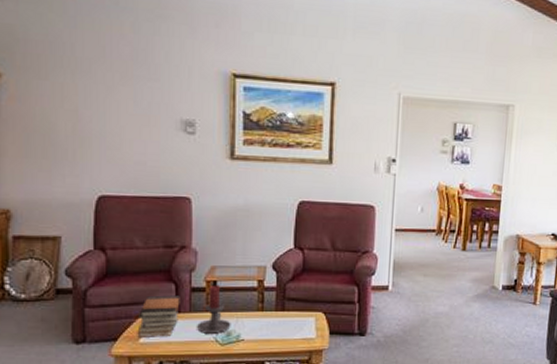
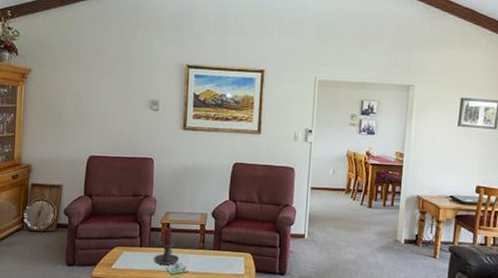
book stack: present [137,295,180,337] -> none [111,232,143,266]

